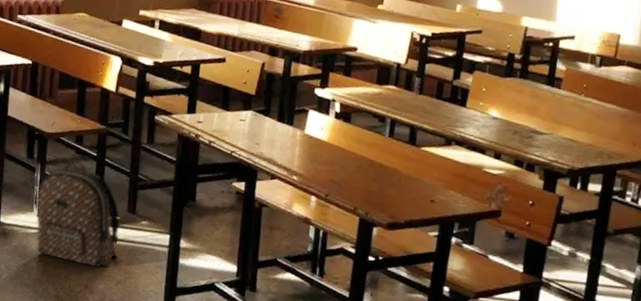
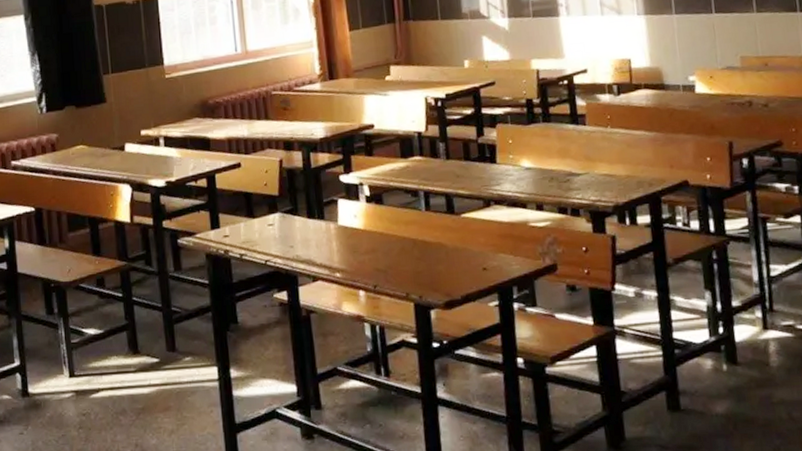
backpack: present [36,161,120,268] -> none [65,306,165,422]

